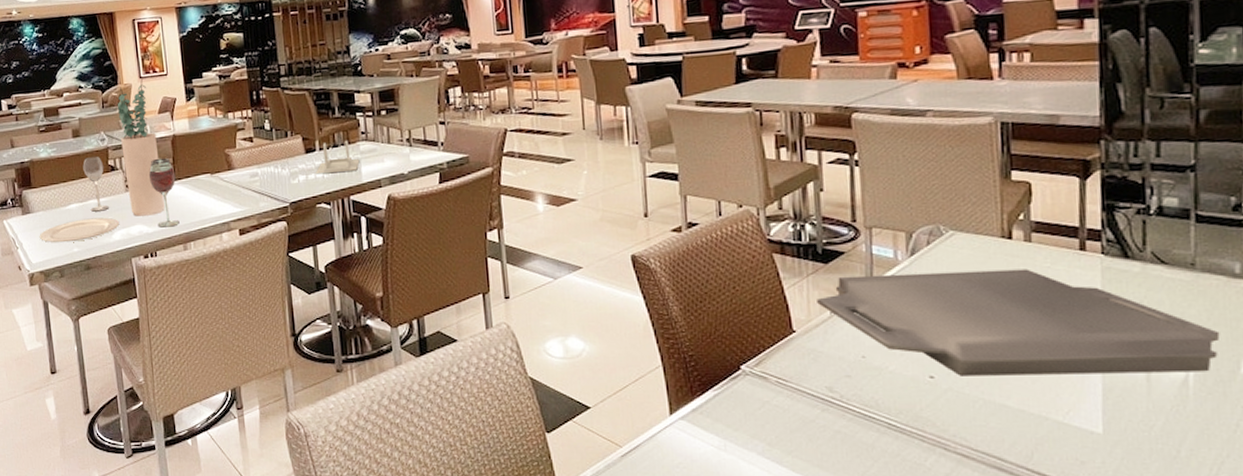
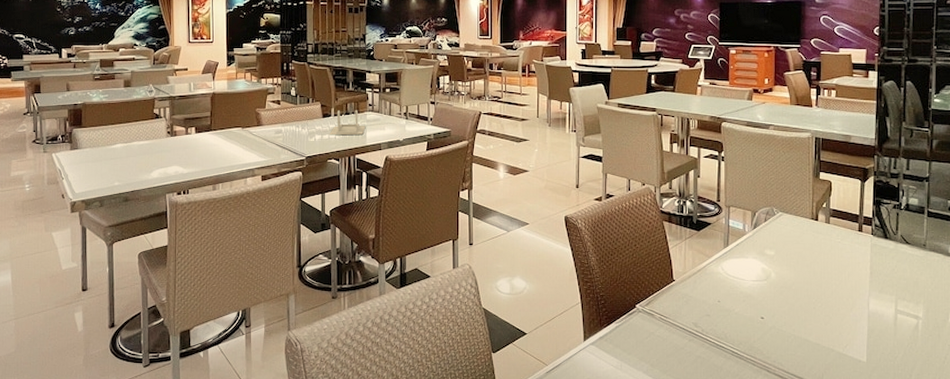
plate: present [39,217,120,243] -> none [84,157,159,177]
wineglass: present [83,156,109,212] -> none [130,104,150,152]
vase: present [117,78,166,216] -> none [166,43,201,159]
wineglass: present [148,157,180,228] -> none [188,111,212,170]
serving tray: present [817,269,1220,376] -> none [691,241,938,320]

